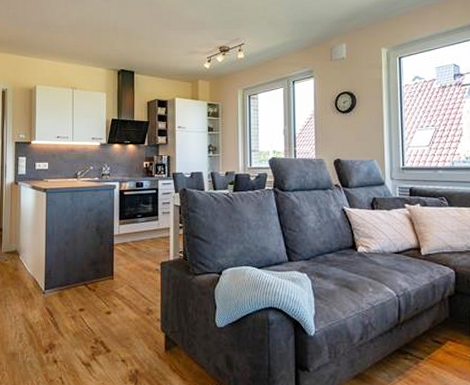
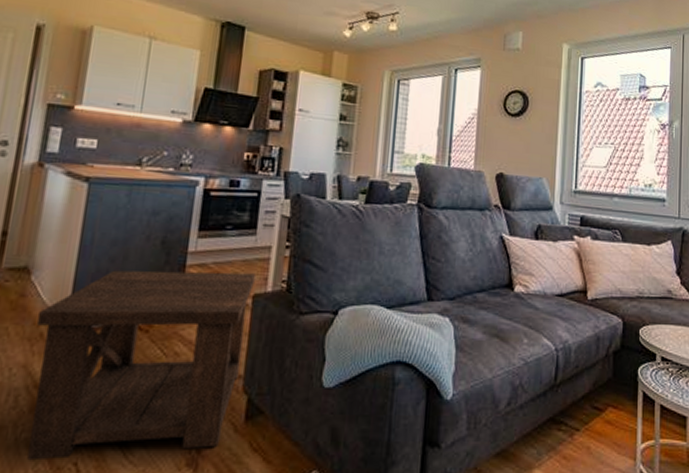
side table: none [26,248,161,376] -> present [27,270,255,461]

